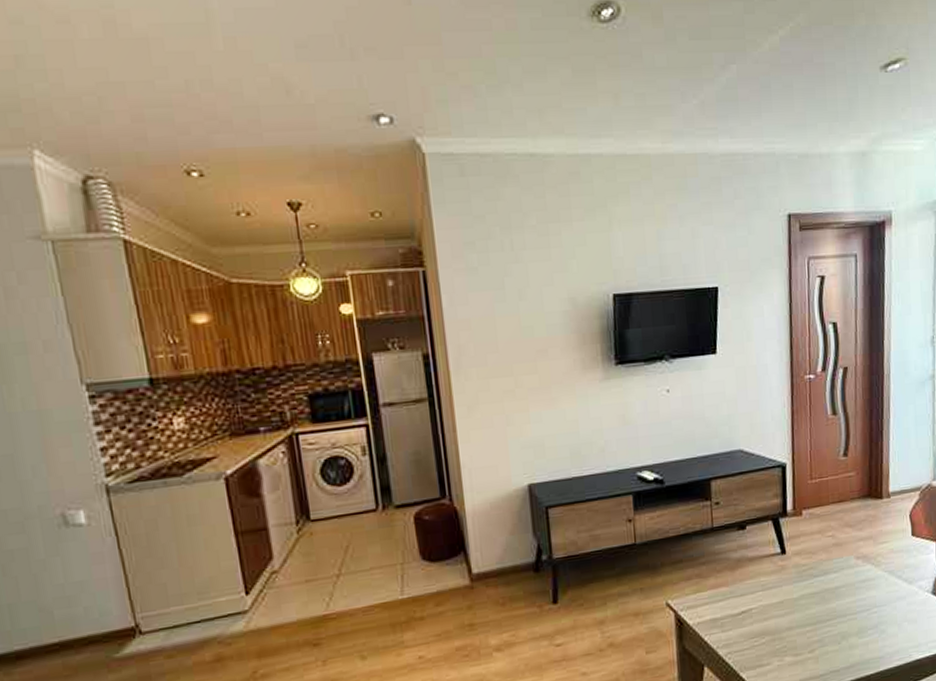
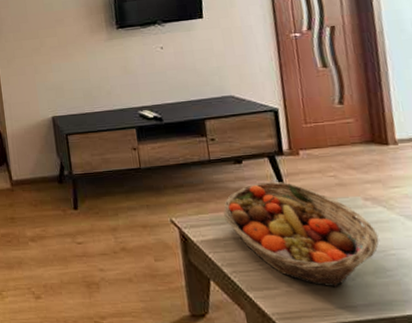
fruit basket: none [722,546,865,655] -> present [223,181,379,288]

